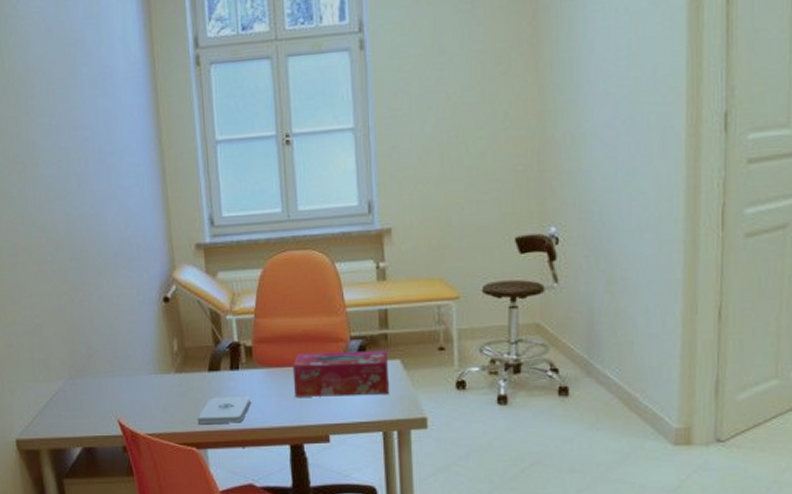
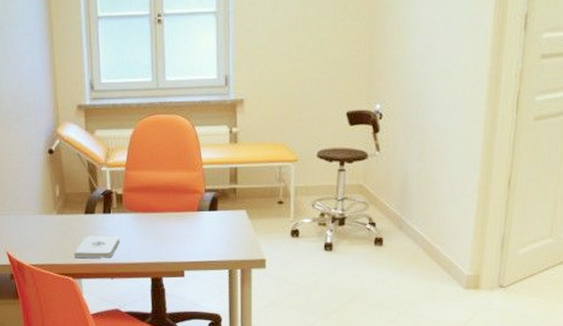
tissue box: present [292,350,389,397] -> none [156,201,235,239]

